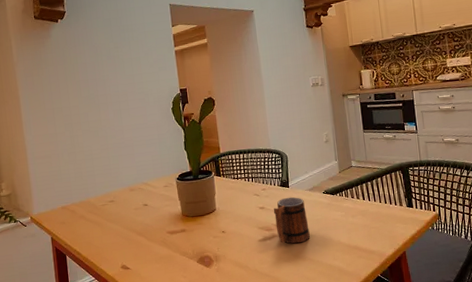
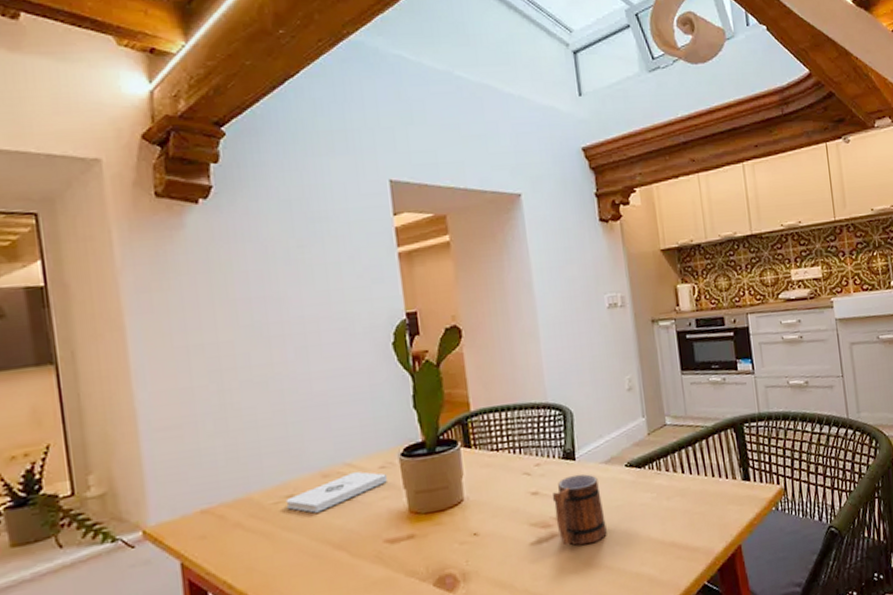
notepad: none [109,188,169,212] -> present [285,471,388,513]

